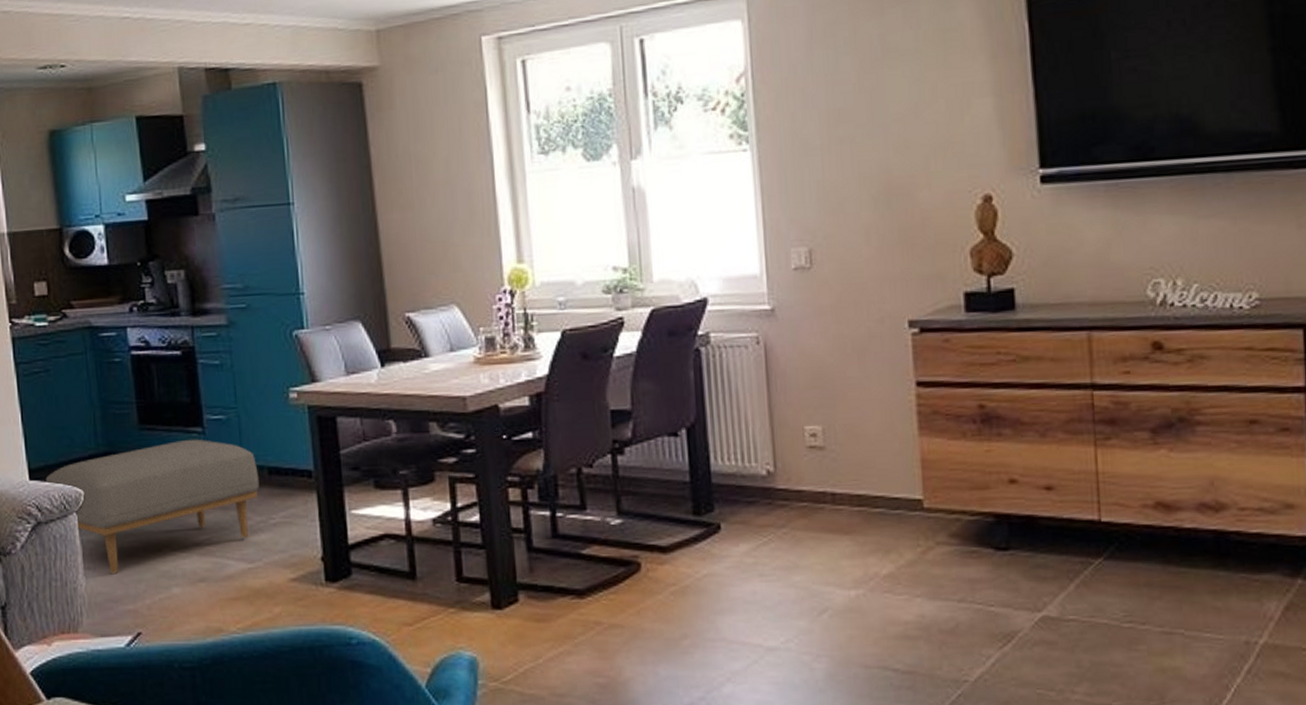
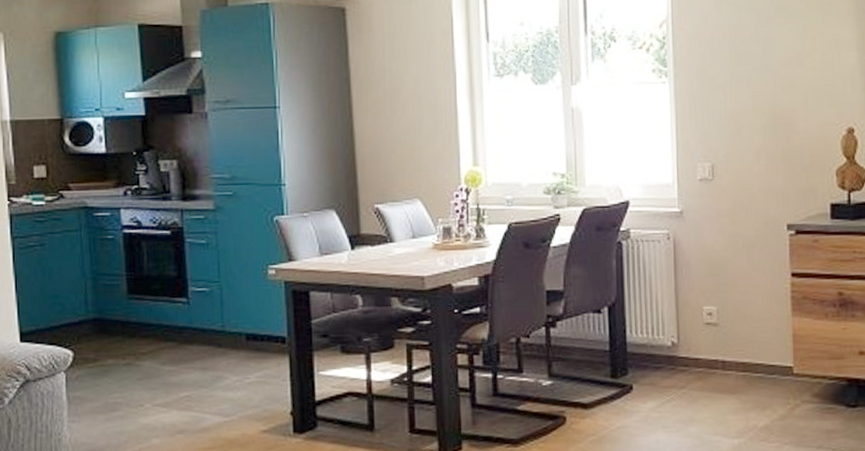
ottoman: present [45,439,259,575] -> none [36,308,237,427]

